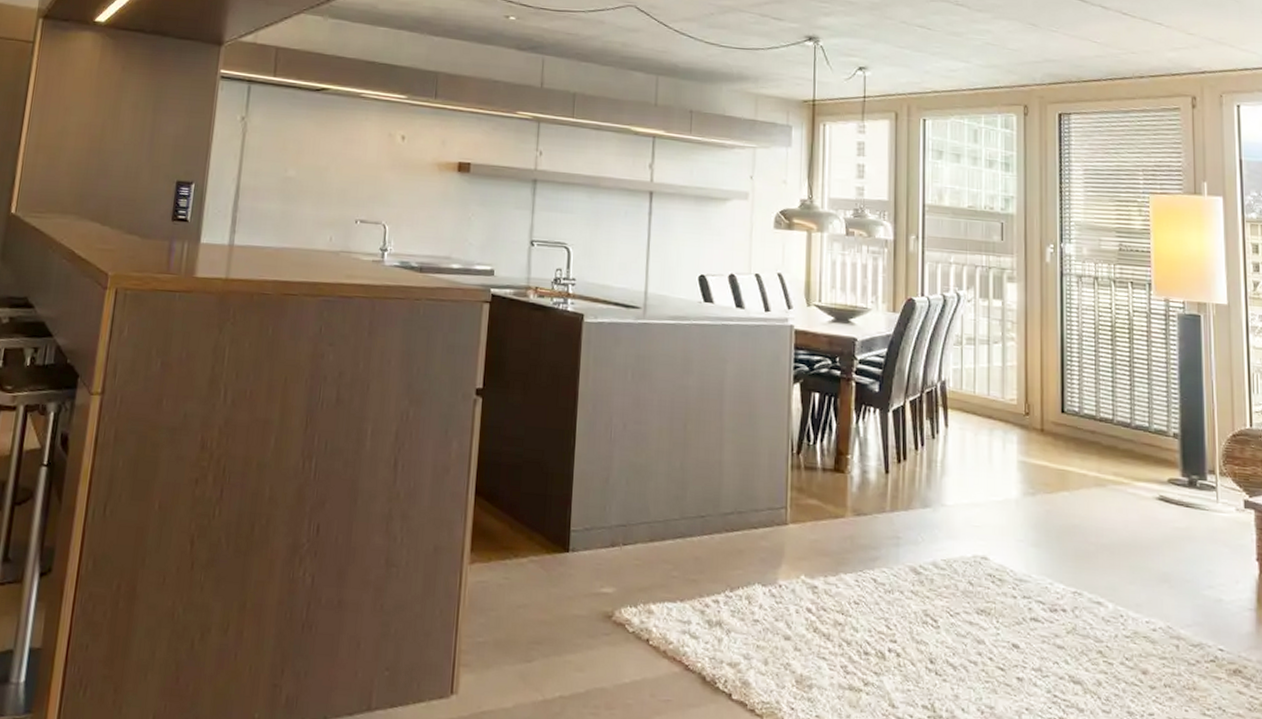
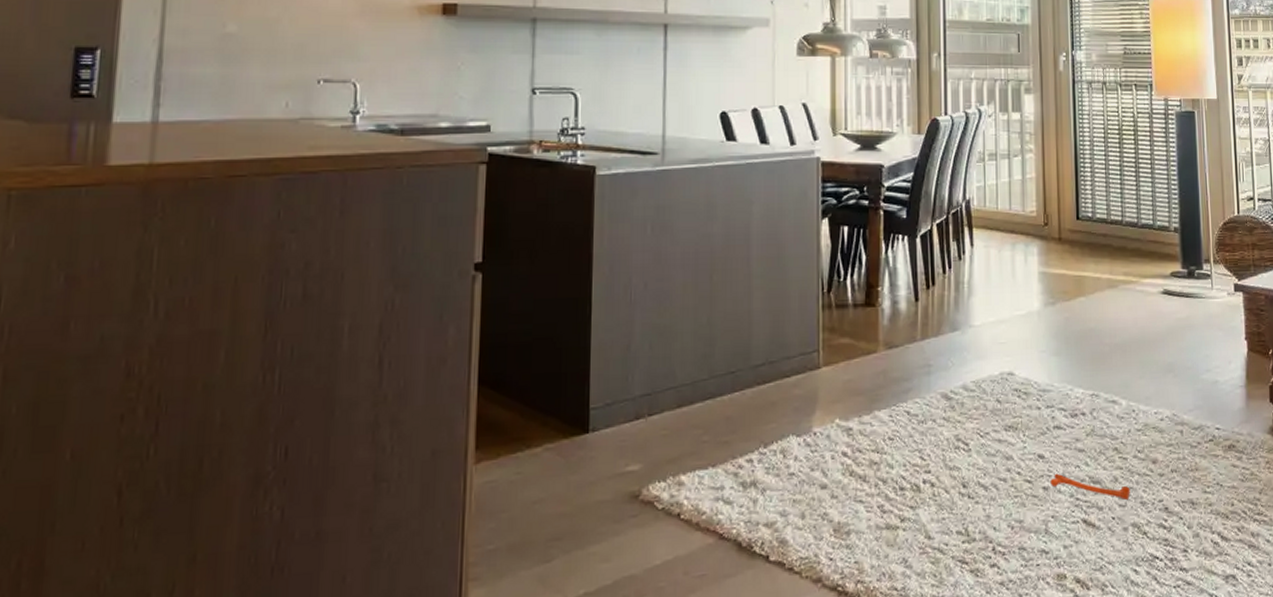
dog toy: none [1025,665,1116,708] -> present [1050,473,1130,501]

